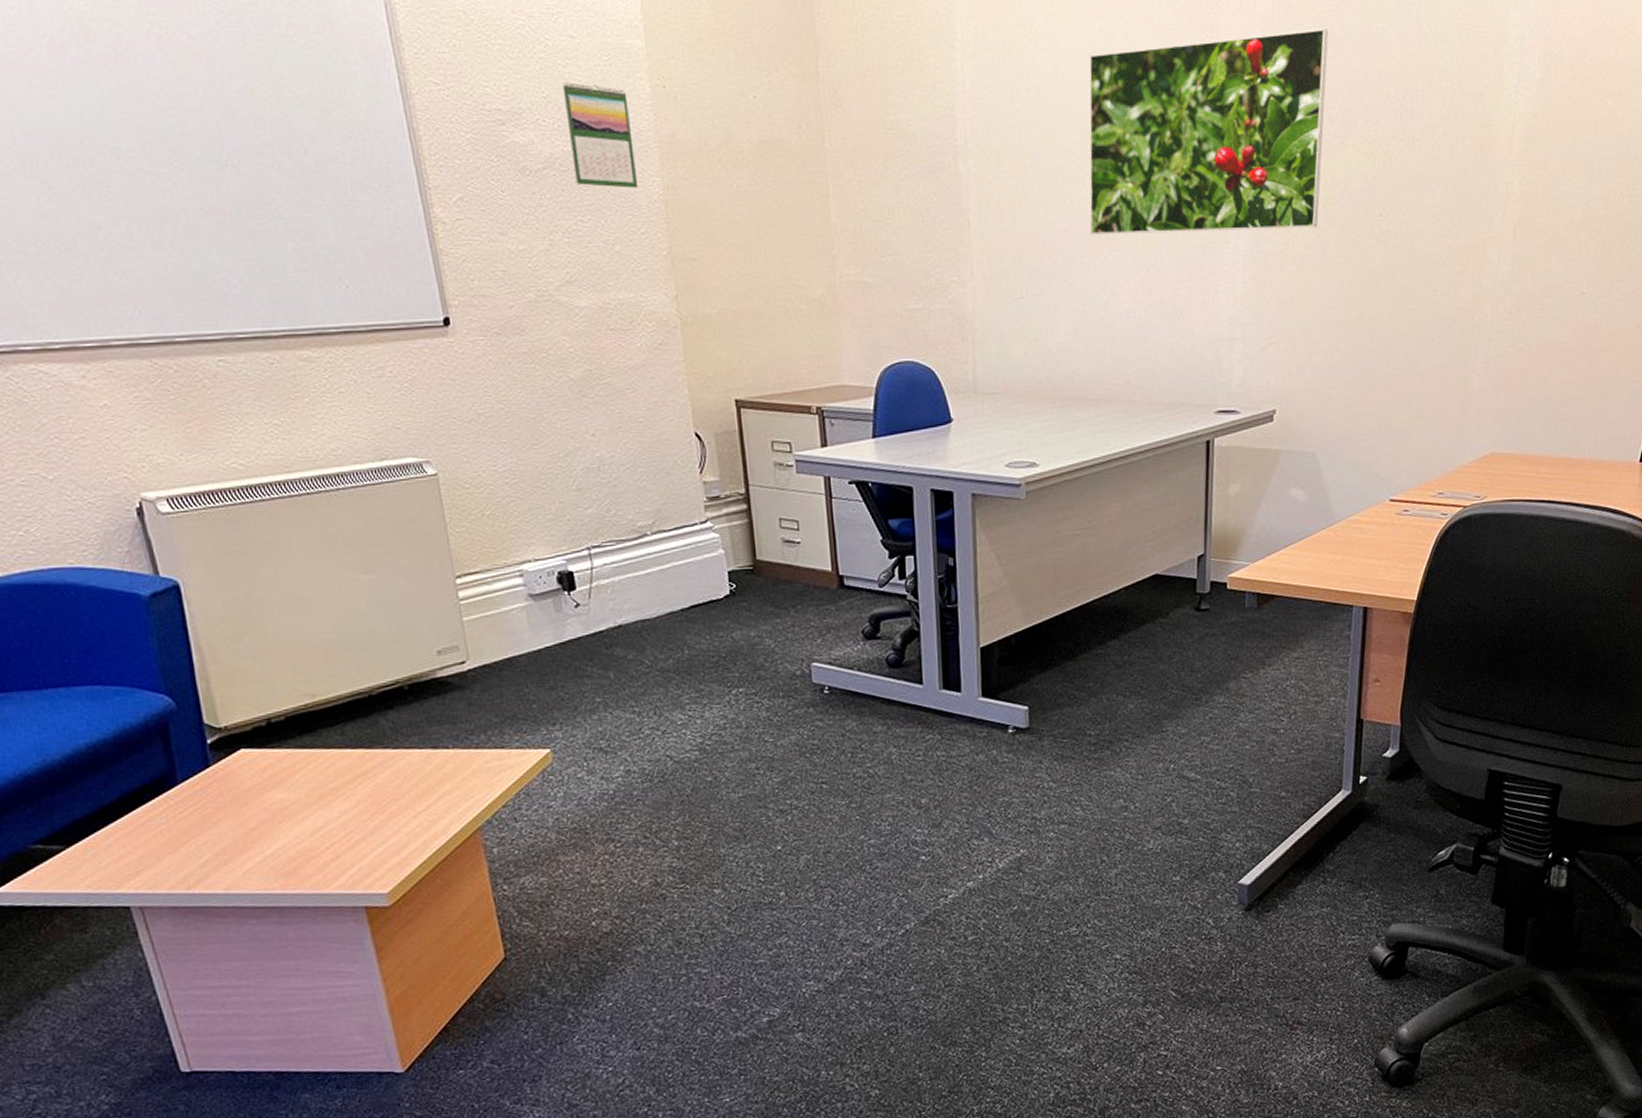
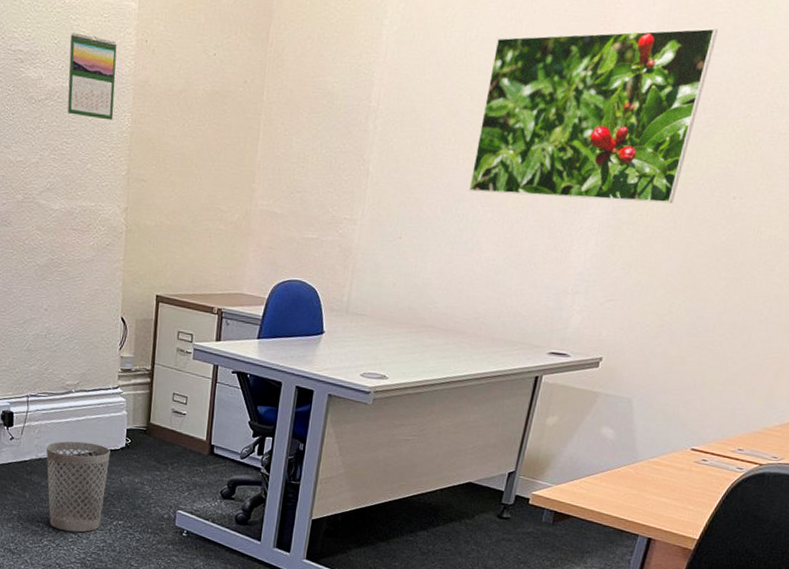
wastebasket: none [625,595,715,713] -> present [46,441,111,533]

